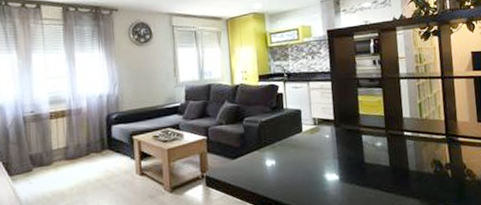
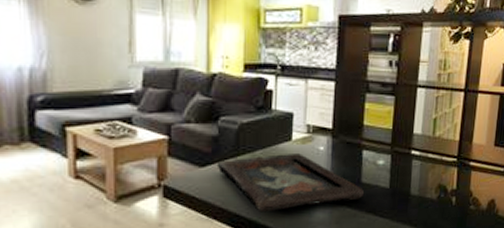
decorative tray: none [245,142,369,194] -> present [216,153,365,213]

